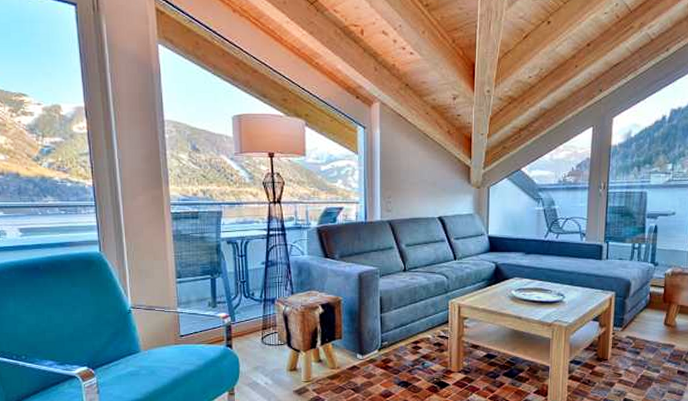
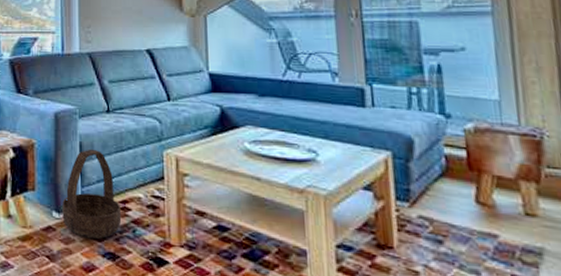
basket: none [365,302,413,373] -> present [62,149,121,240]

